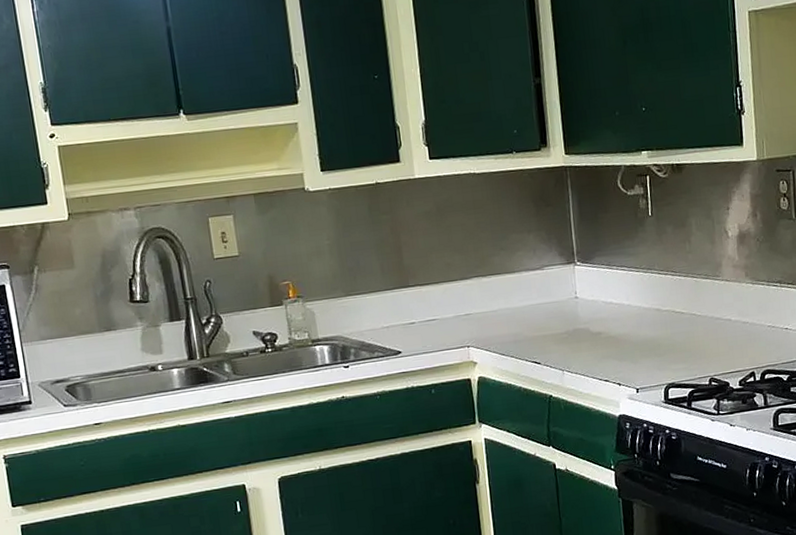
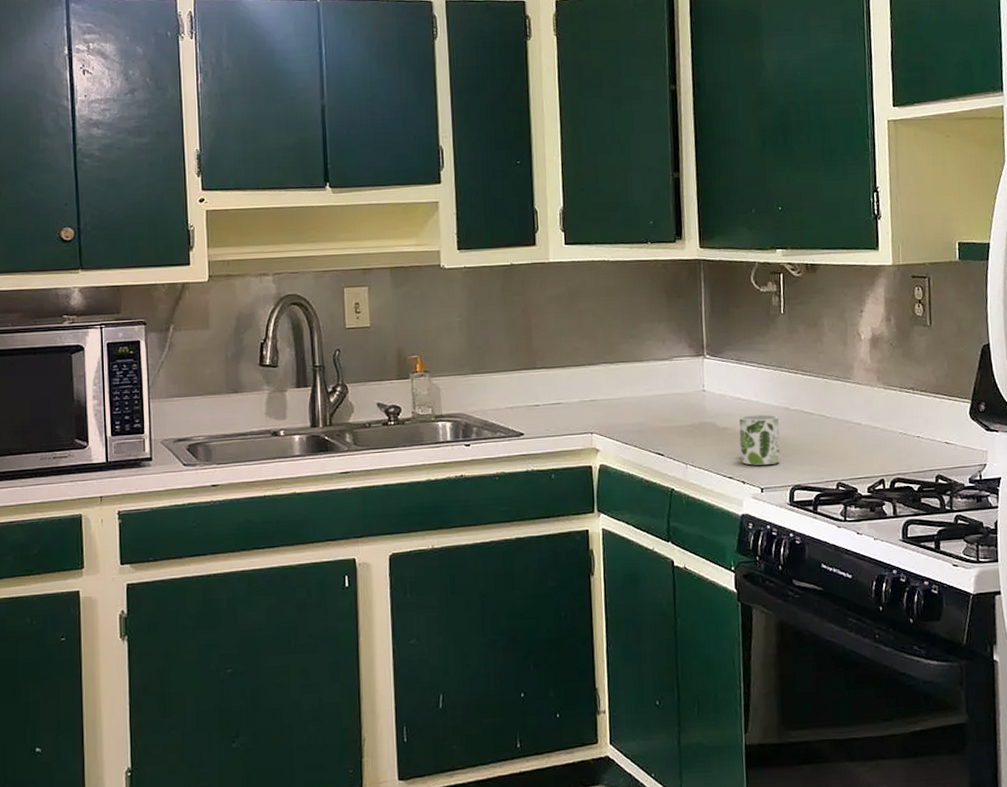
mug: none [612,316,654,368] -> present [739,414,781,466]

